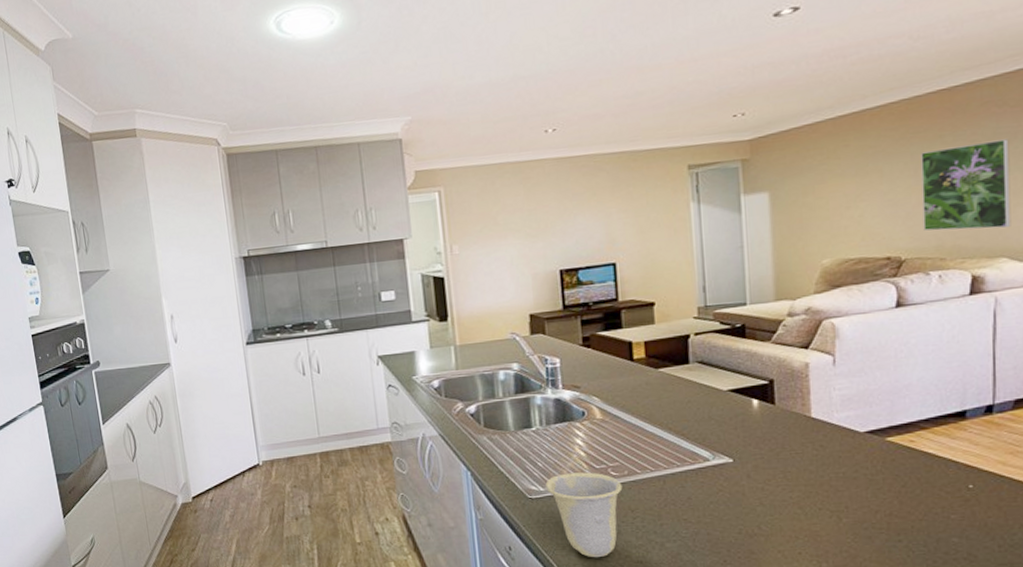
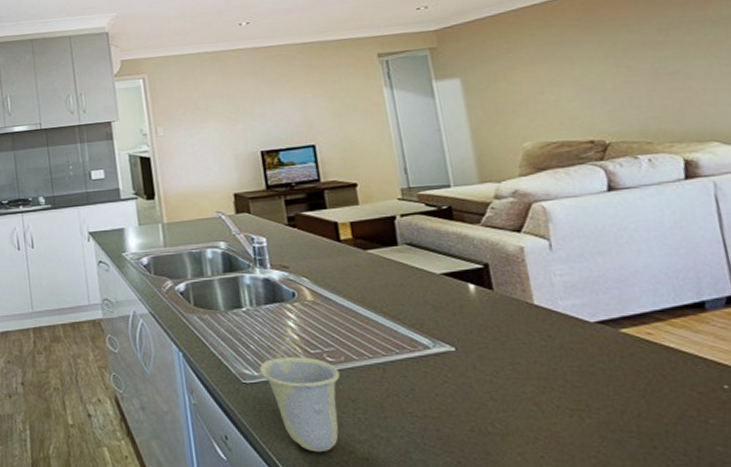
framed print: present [921,139,1011,231] -> none [608,27,717,115]

